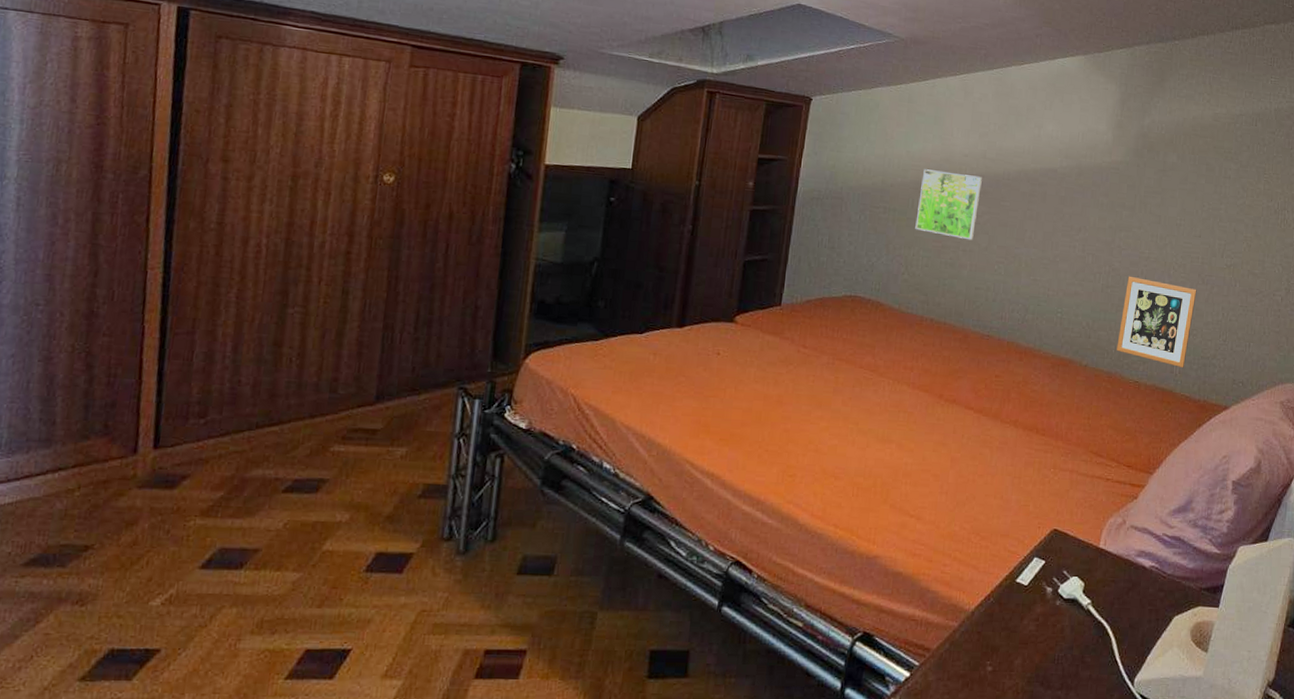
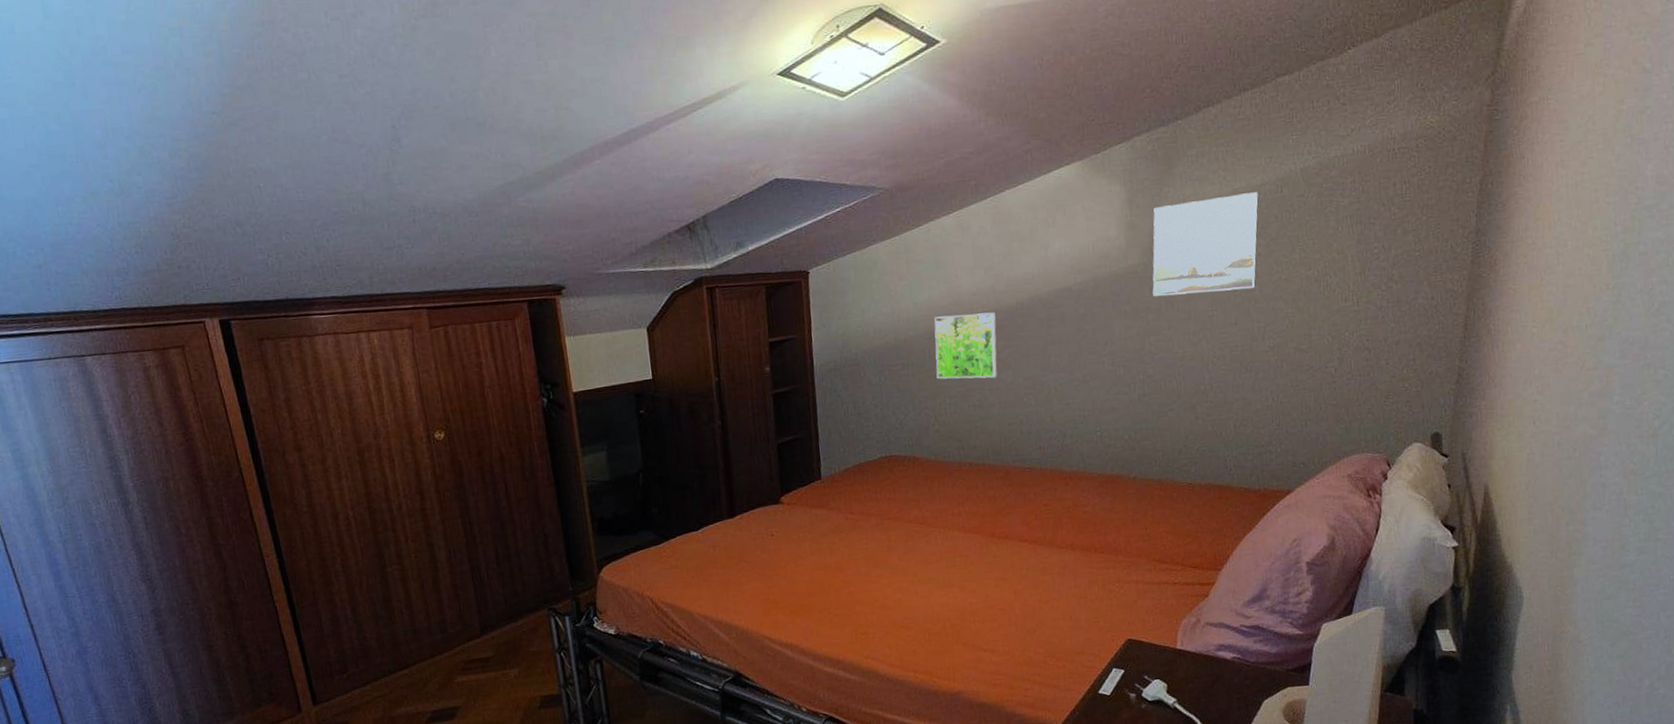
picture frame: present [1117,276,1197,369] -> none [1163,378,1241,462]
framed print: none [1130,113,1236,207] -> present [1152,192,1259,296]

